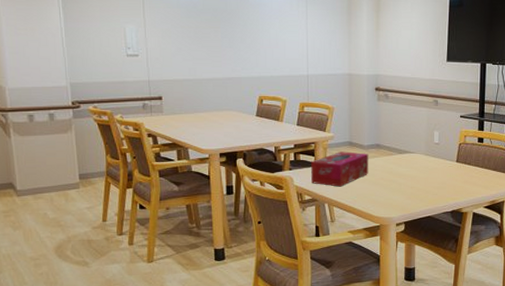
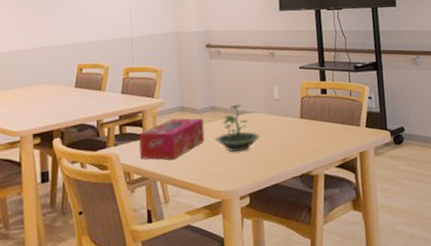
terrarium: none [378,144,419,186] -> present [215,104,260,152]

